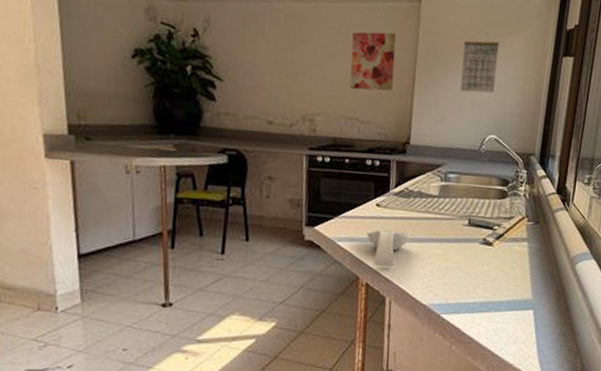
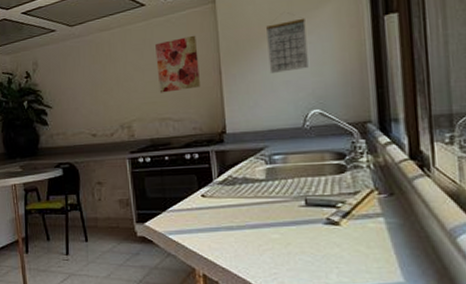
spoon rest: present [366,229,411,267] -> none [196,219,243,256]

